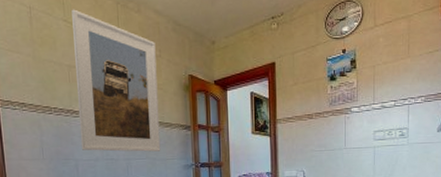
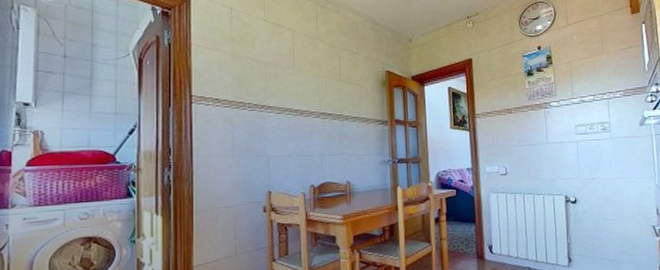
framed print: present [72,9,161,152] -> none [272,10,357,148]

